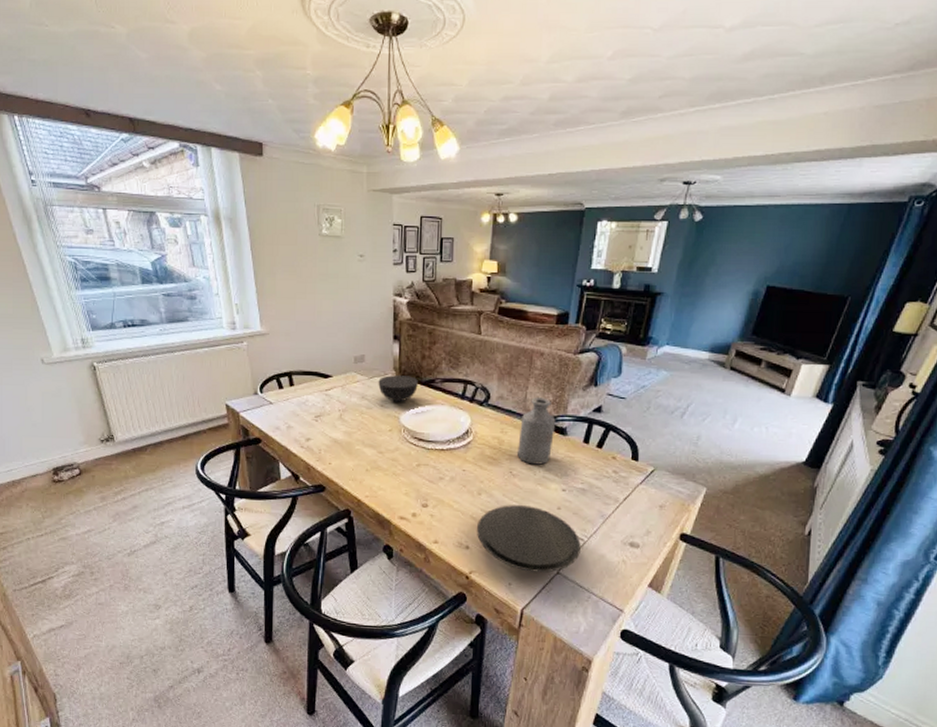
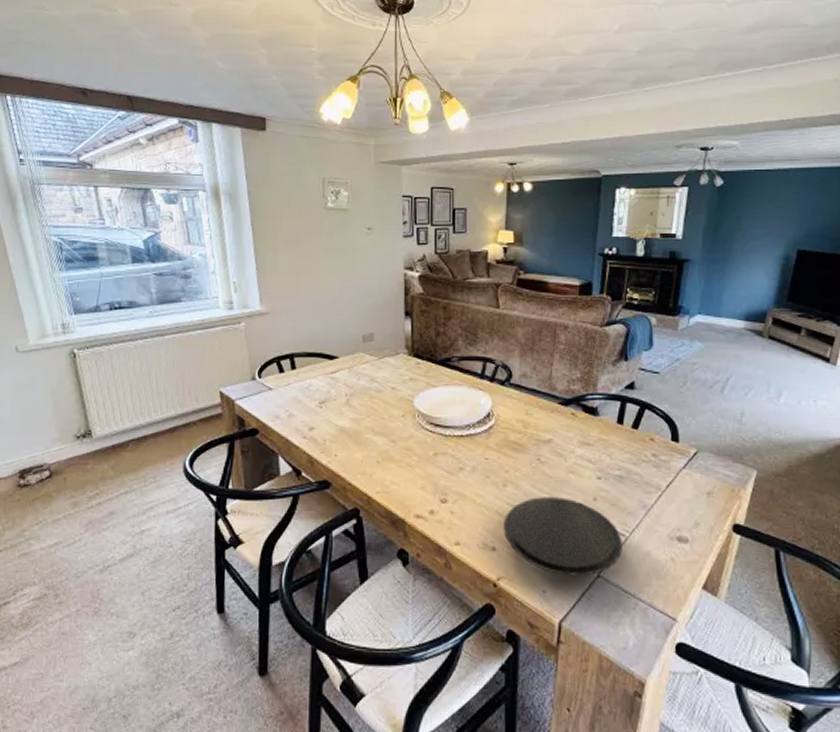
bowl: present [378,375,418,402] -> none [389,355,433,384]
bottle: present [516,397,556,465] -> none [544,374,586,450]

